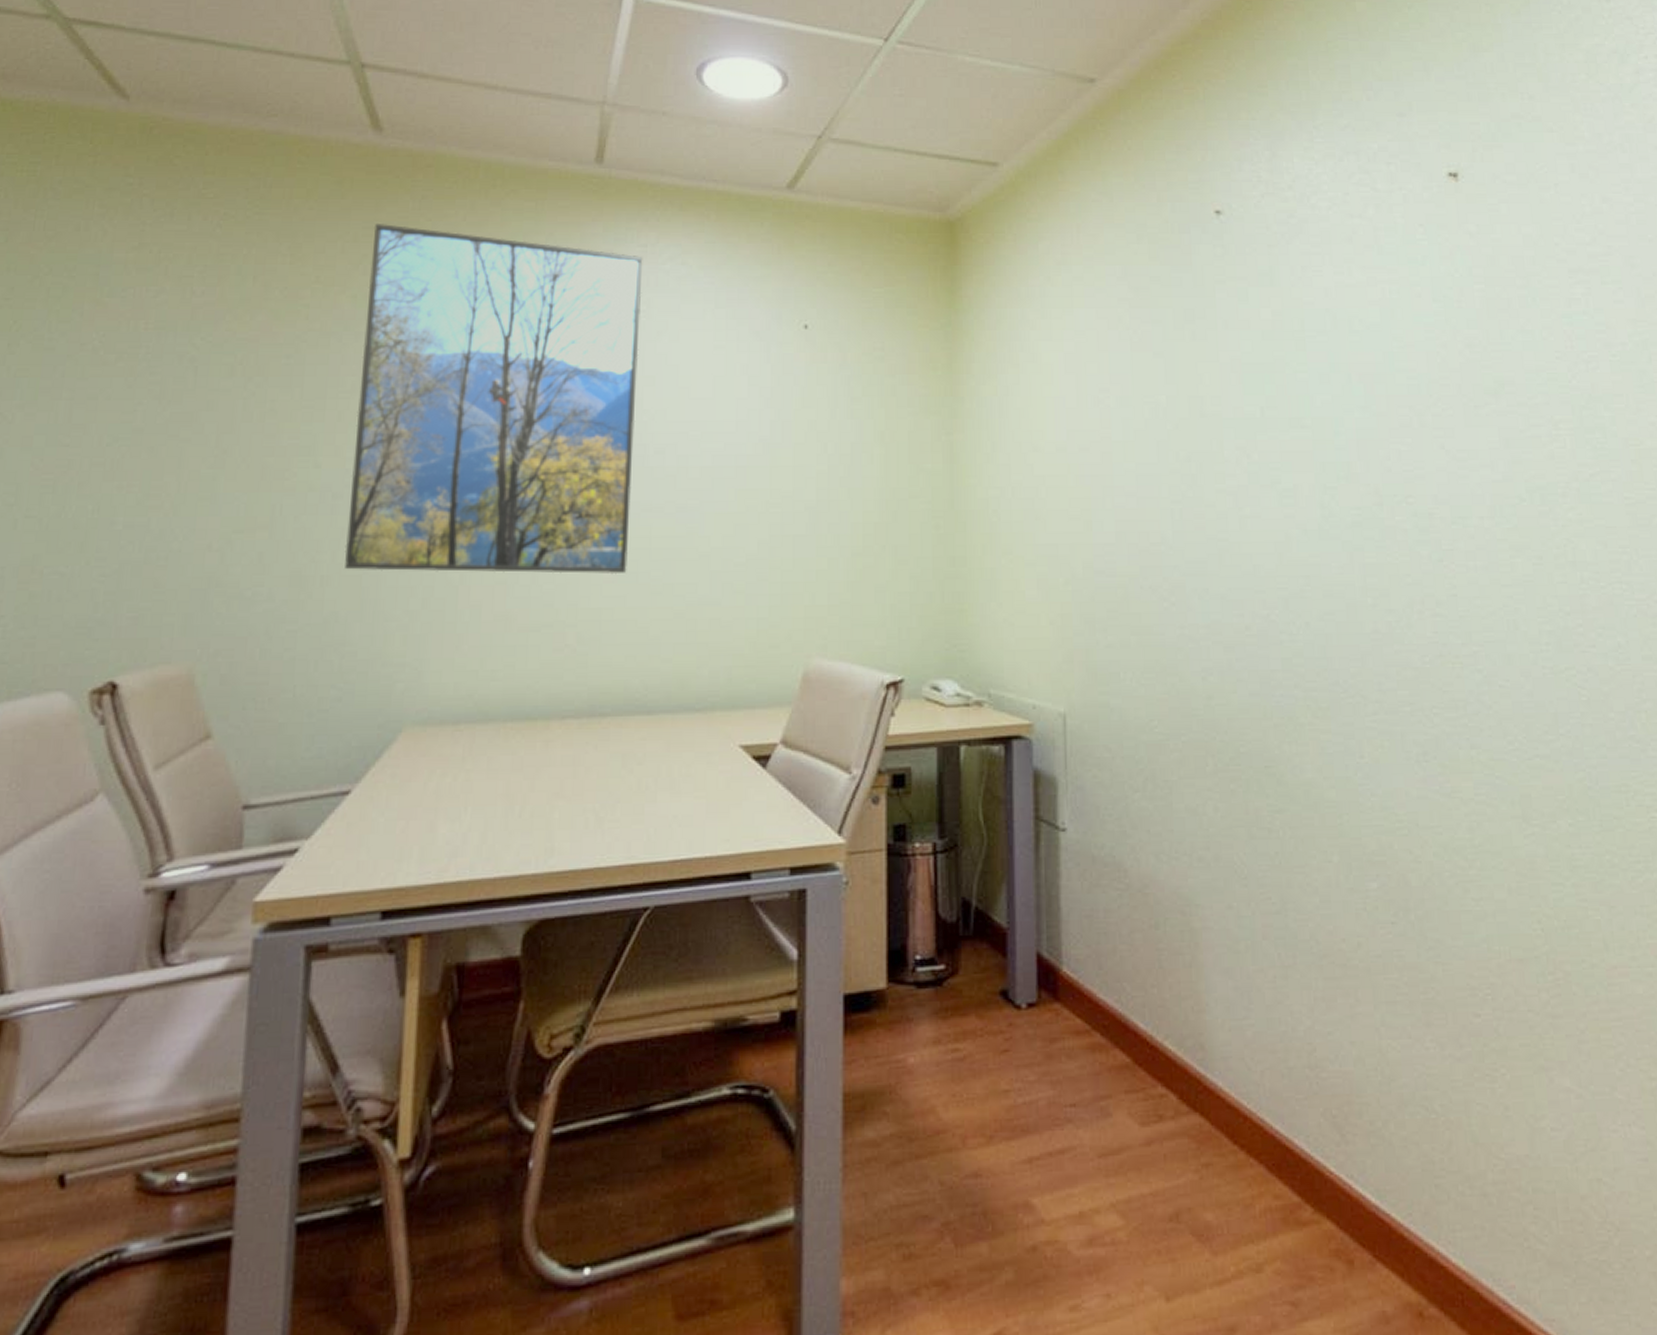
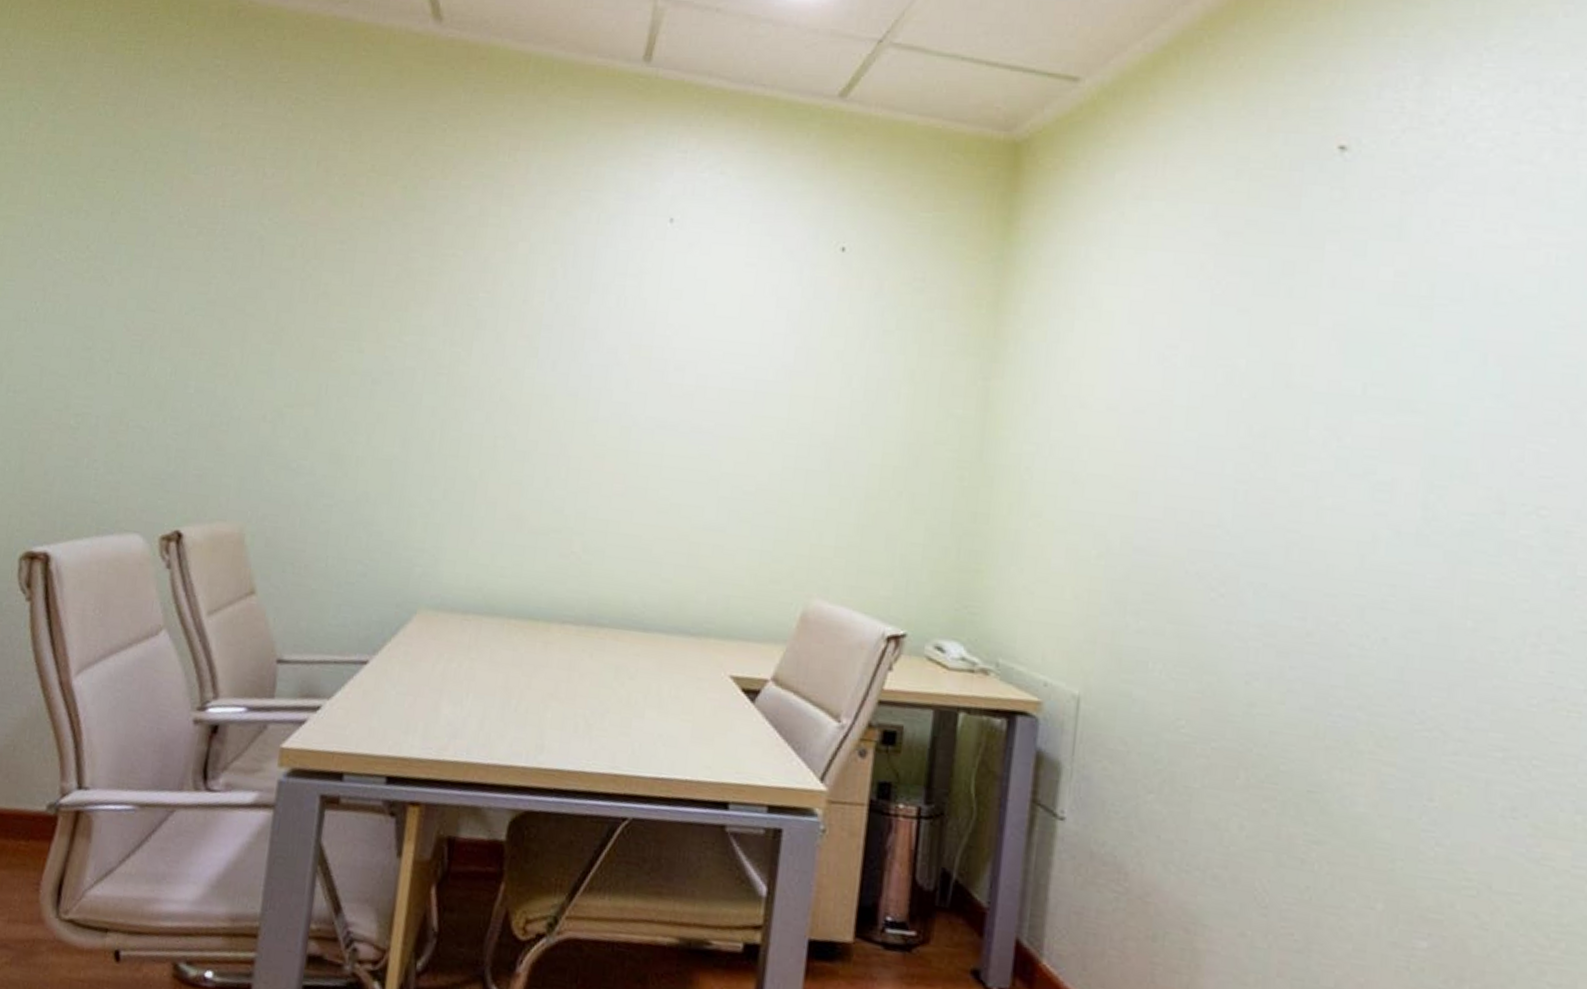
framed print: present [344,224,643,575] -> none [378,115,682,488]

